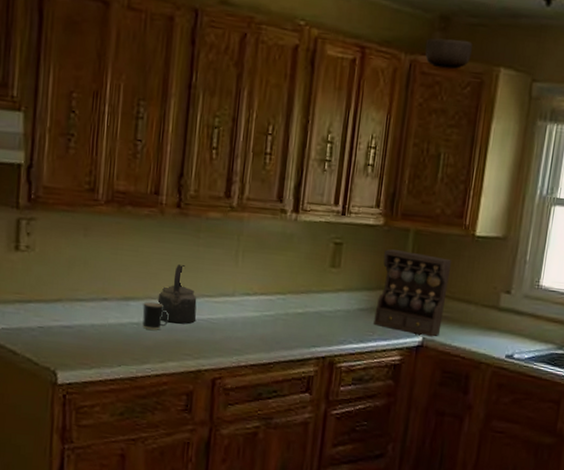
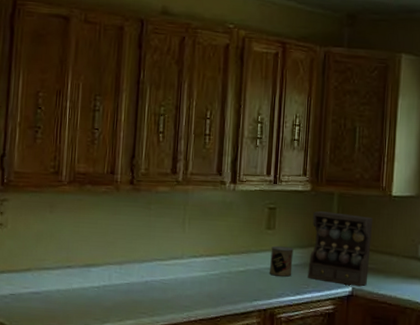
mug: present [142,301,169,330] -> none [102,267,126,292]
kettle: present [157,263,197,325] -> none [115,232,150,287]
tin can: none [331,286,360,322] -> present [270,245,294,277]
wooden bowl: present [425,38,473,70] -> none [336,32,376,58]

